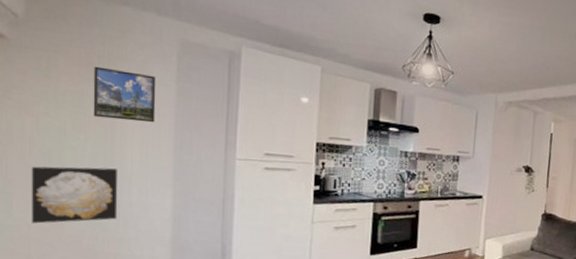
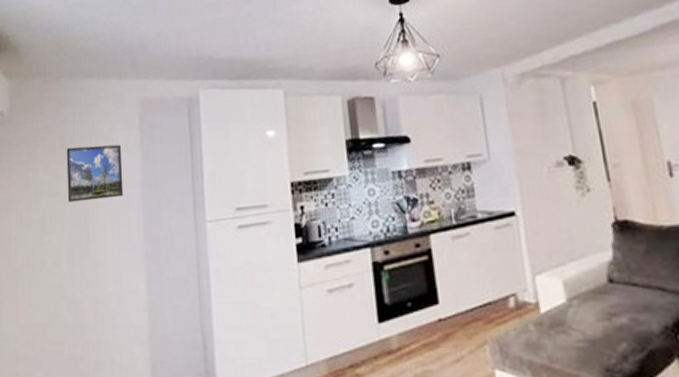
wall art: present [31,166,118,224] -> none [17,257,95,335]

